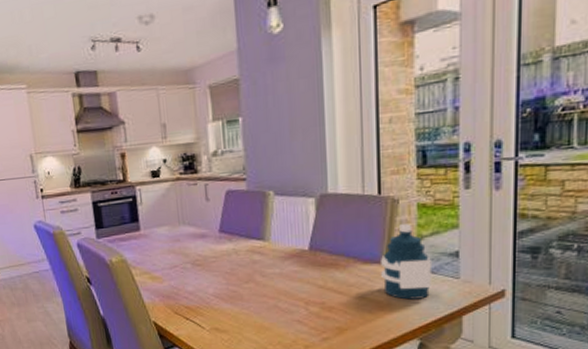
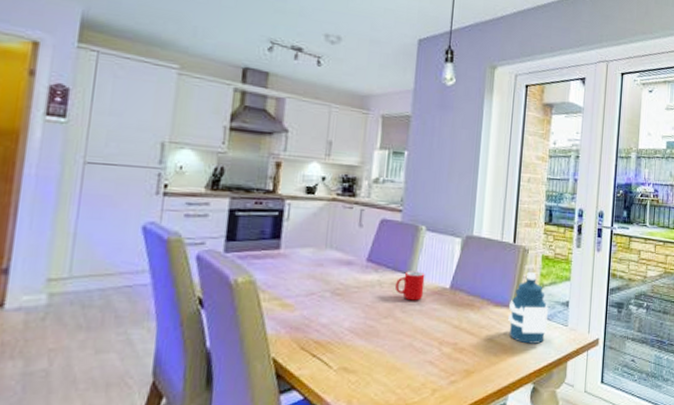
cup: none [250,236,282,265] -> present [394,271,425,301]

